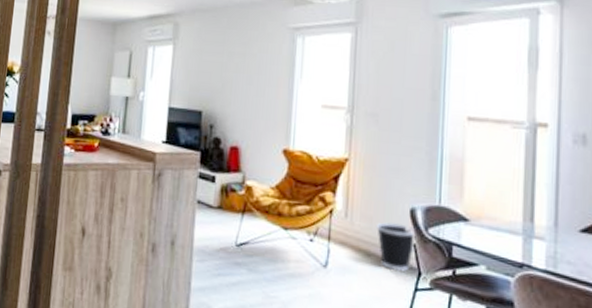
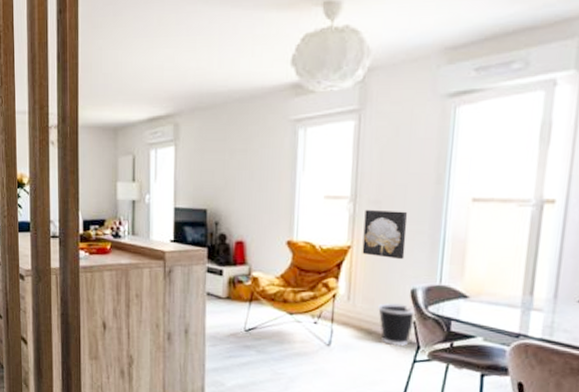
wall art: none [359,122,405,176] -> present [362,210,408,259]

